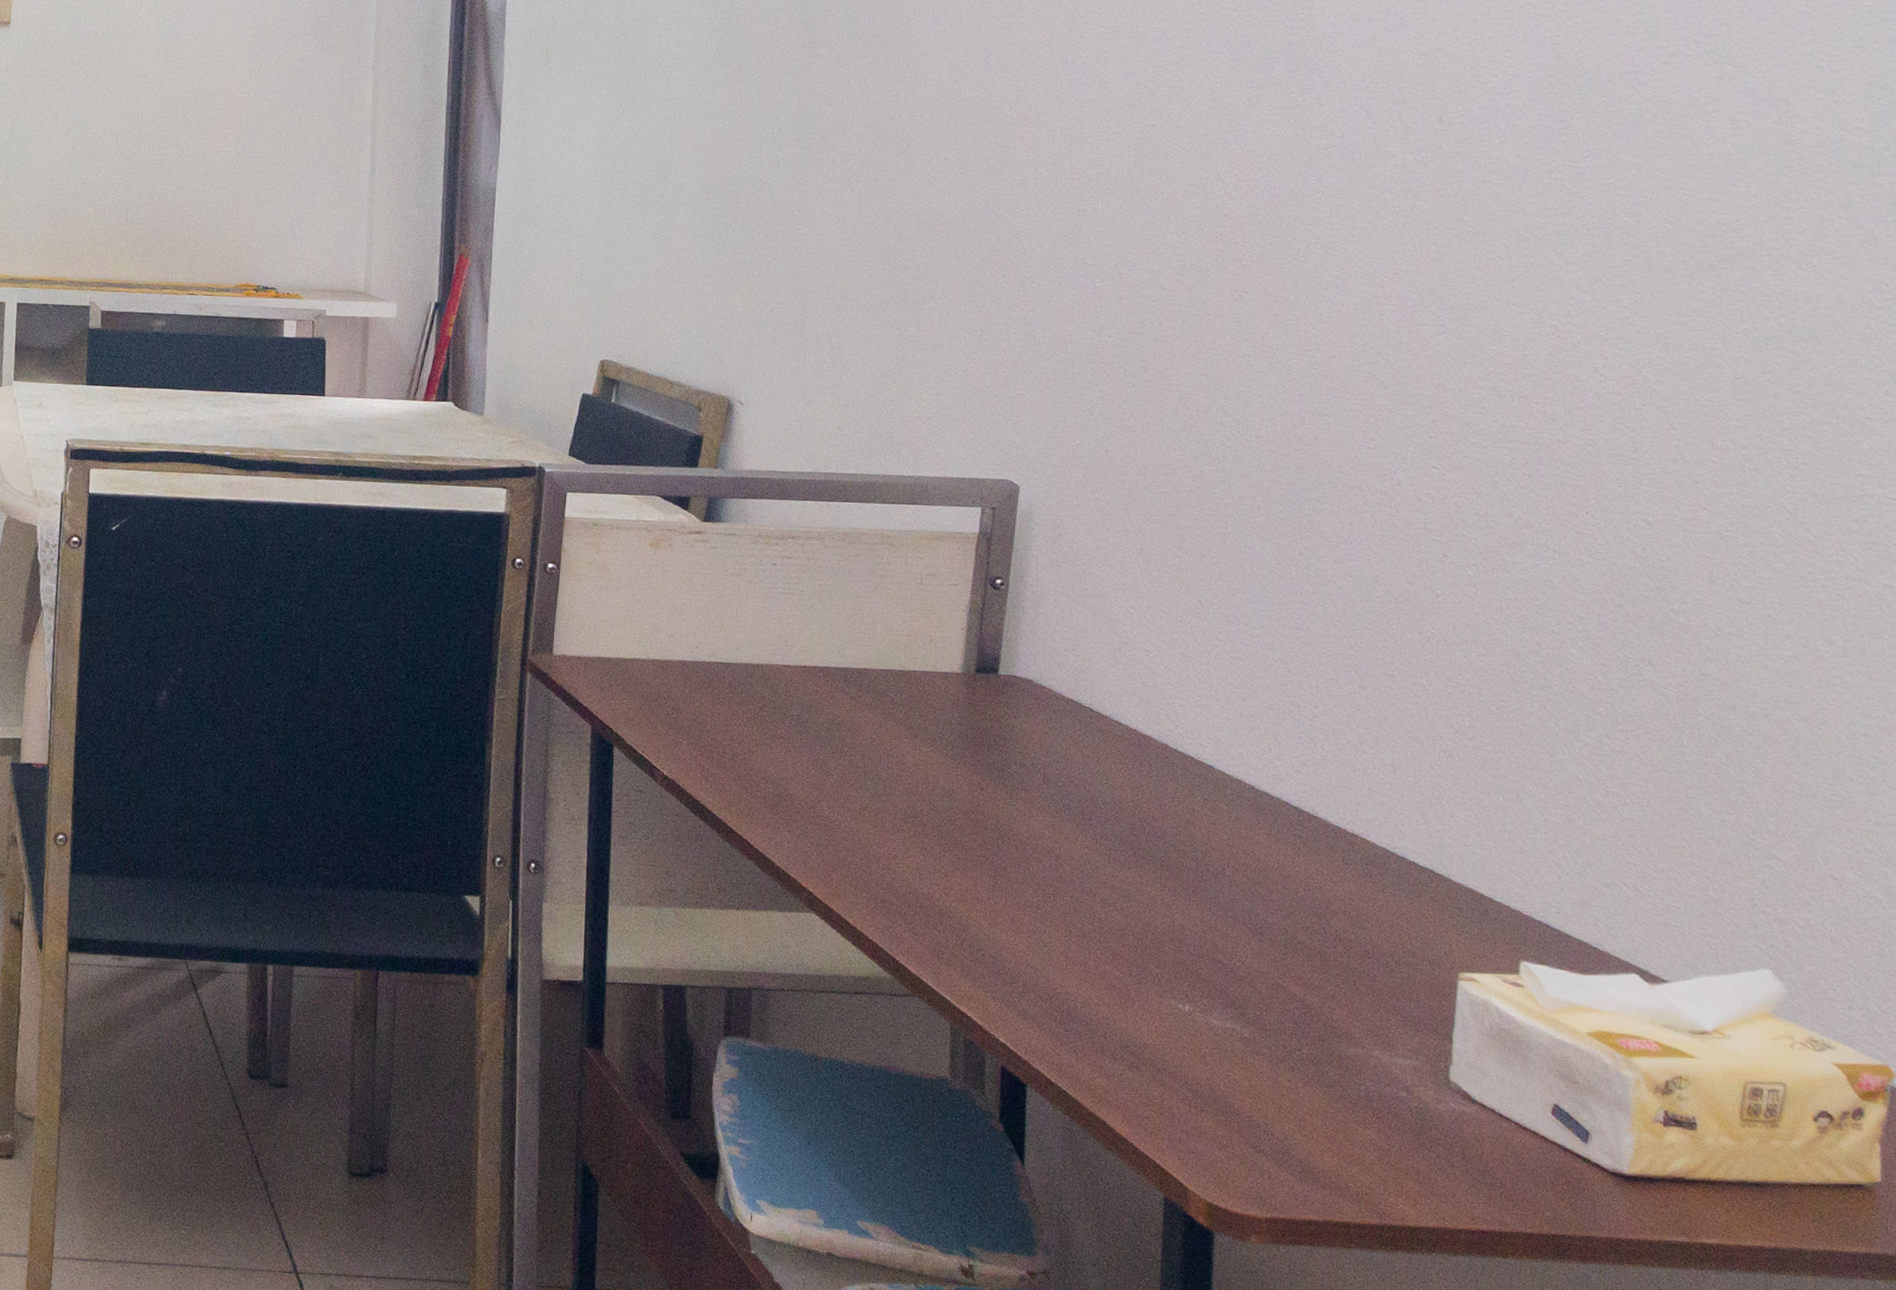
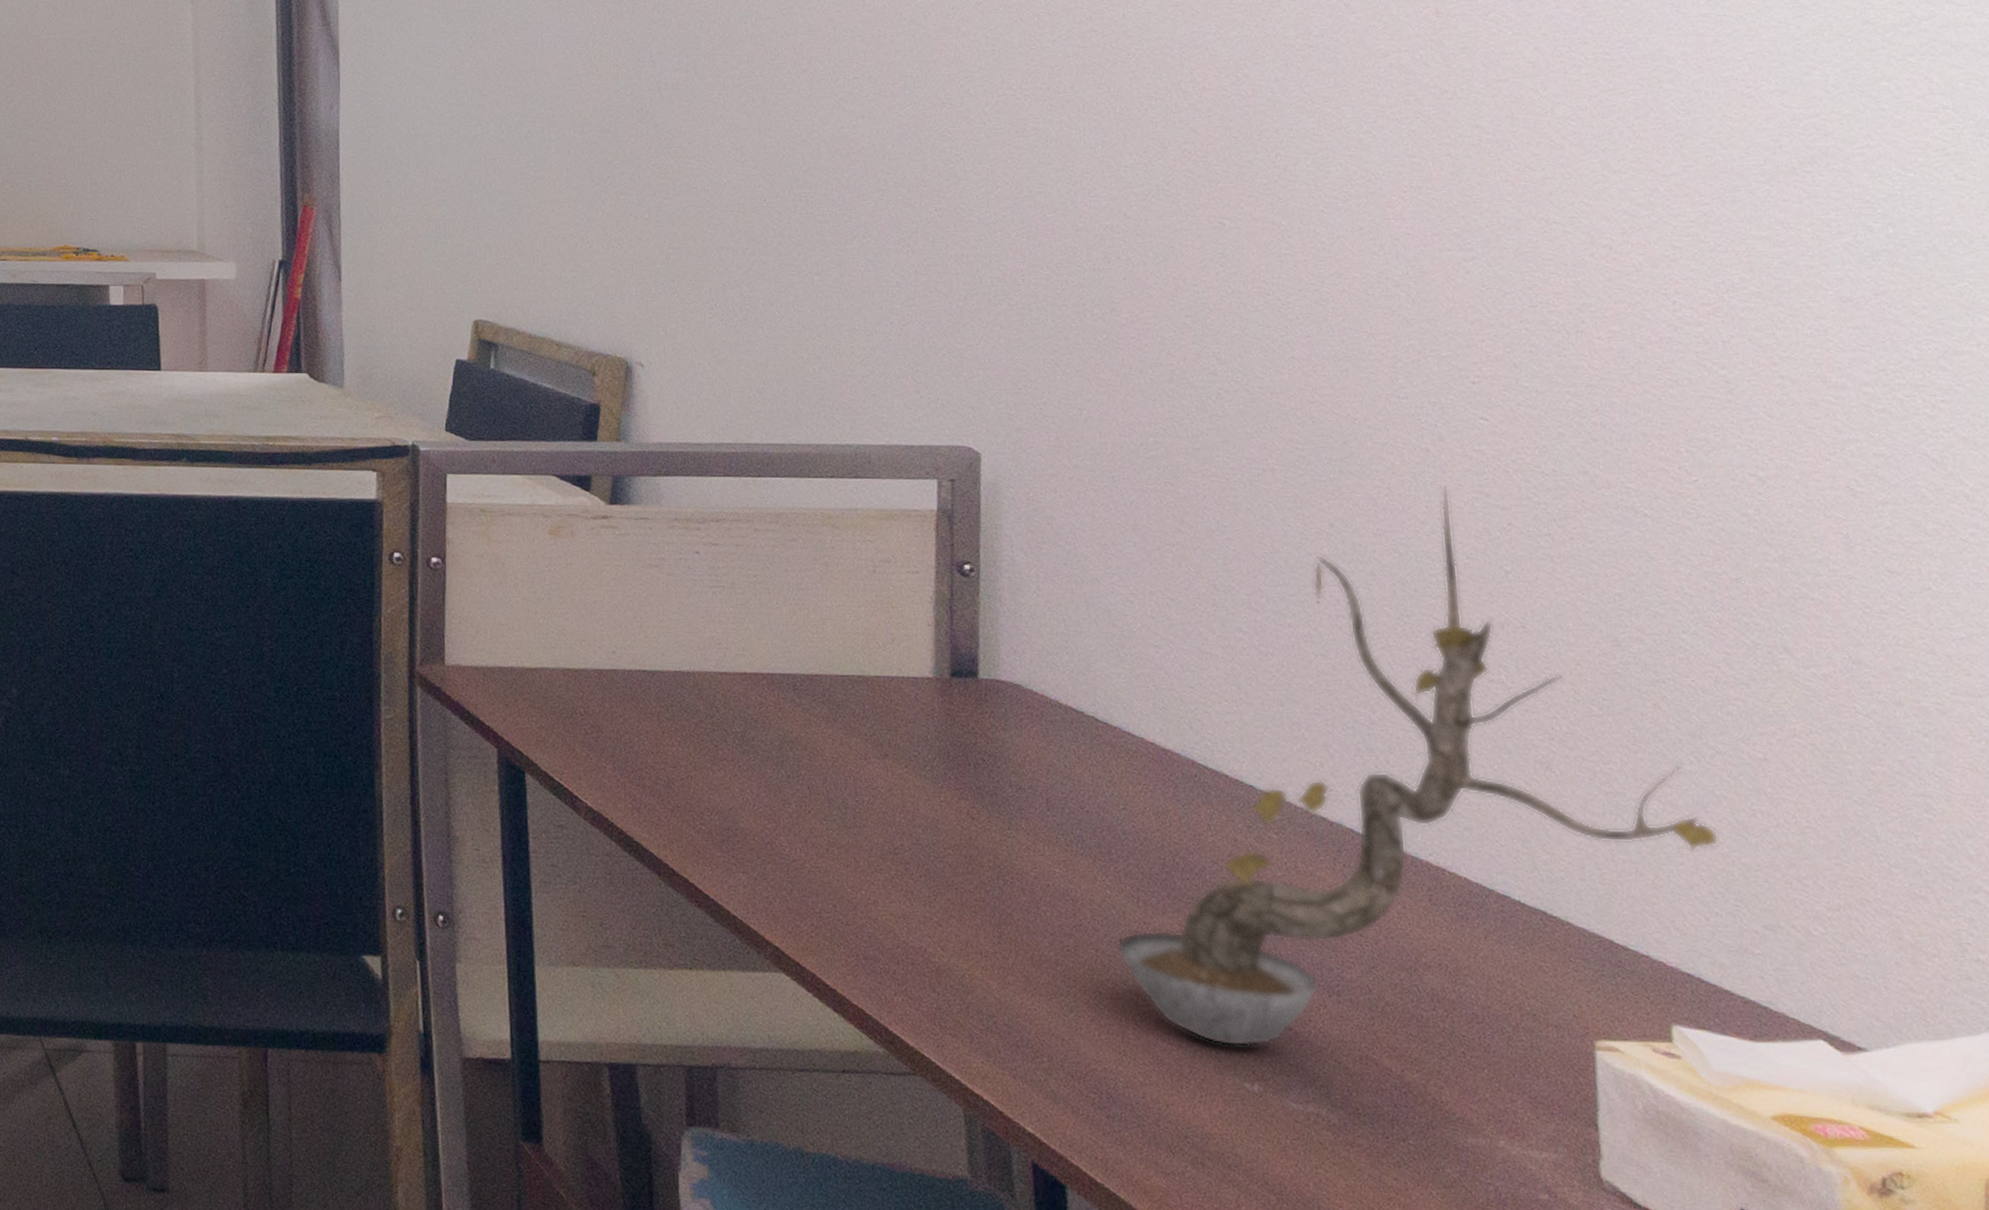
plant: none [1088,523,1577,976] -> present [1117,486,1719,1047]

